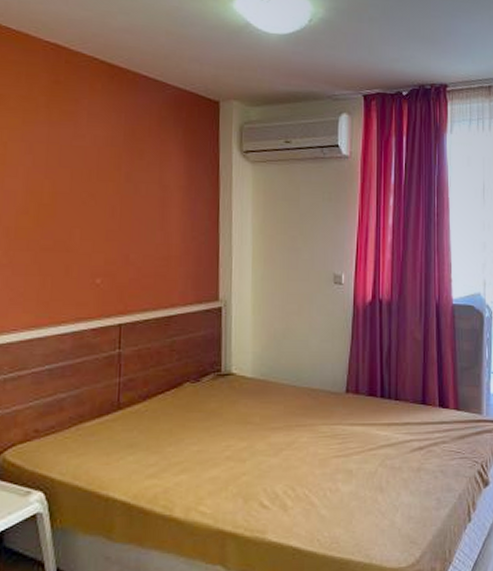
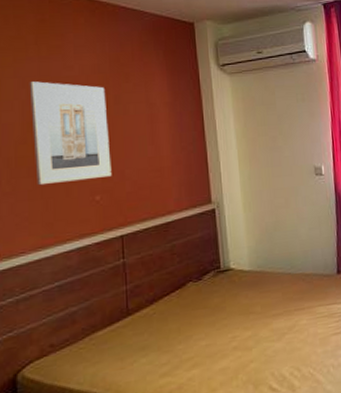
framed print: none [35,148,117,261] -> present [29,81,112,186]

